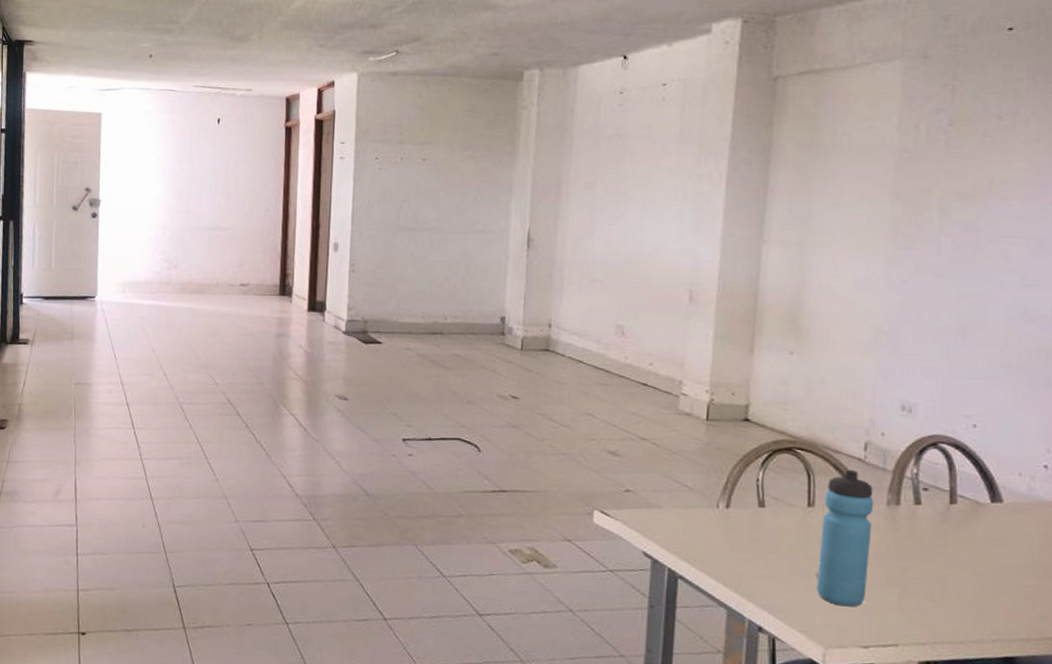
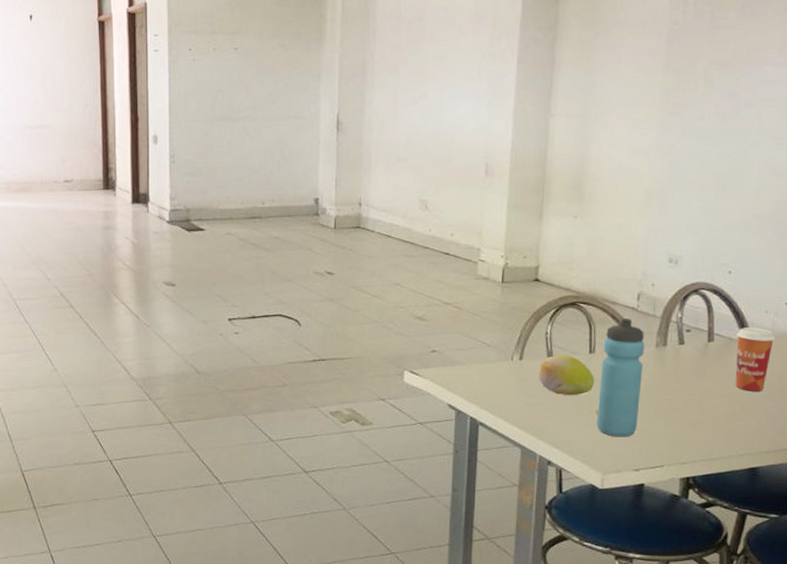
fruit: none [747,505,815,554] -> present [538,355,595,396]
paper cup: none [984,490,1032,567] -> present [735,328,775,391]

